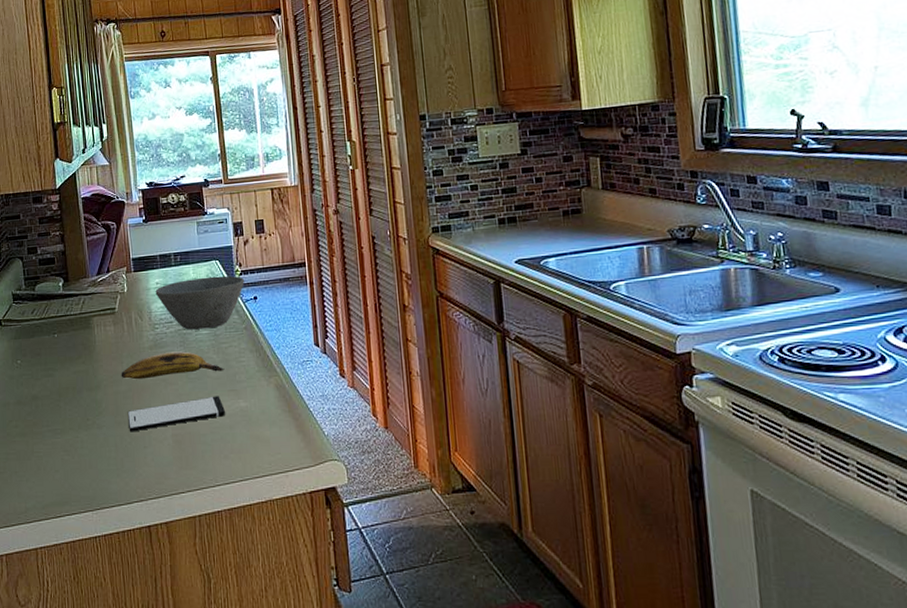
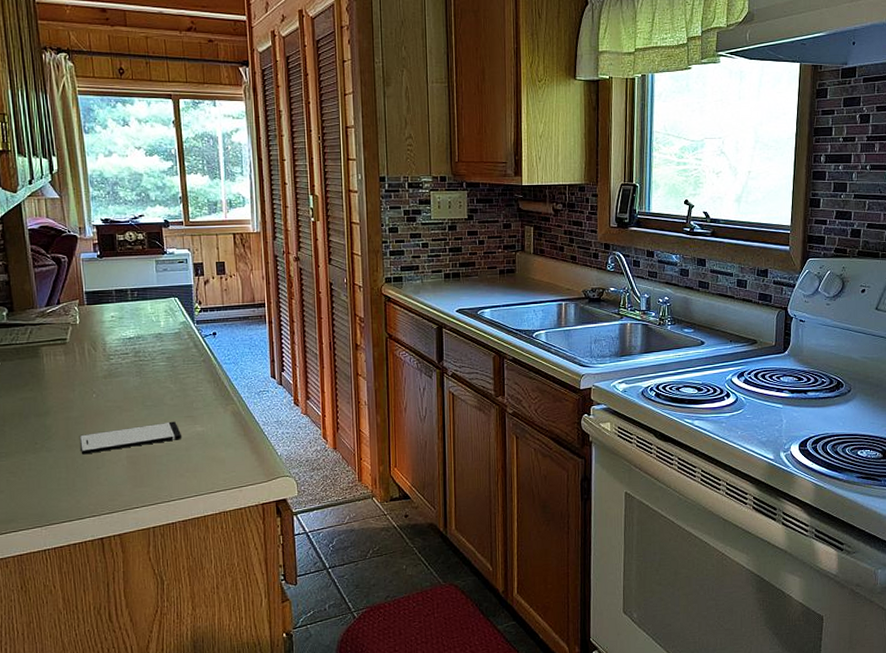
banana: present [121,351,225,380] -> none [72,381,182,407]
bowl: present [155,275,245,330] -> none [110,312,205,361]

